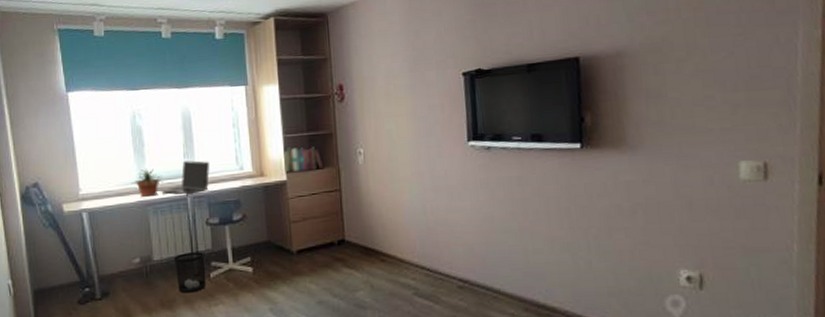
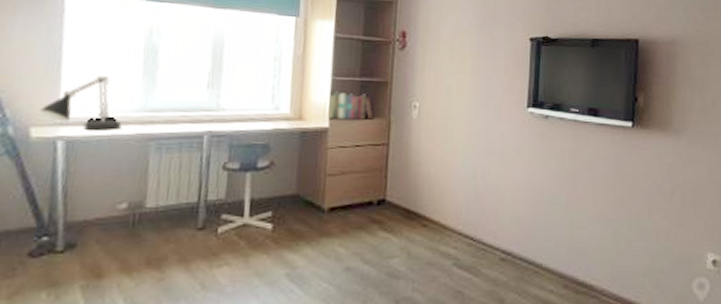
desk lamp: none [66,157,126,202] -> present [38,76,122,131]
potted plant: present [130,169,163,198] -> none [131,96,177,130]
laptop: present [161,160,210,195] -> none [171,92,238,132]
waste bin: present [174,252,206,293] -> none [173,201,214,250]

